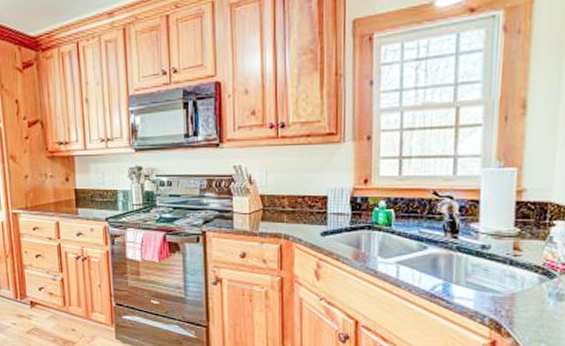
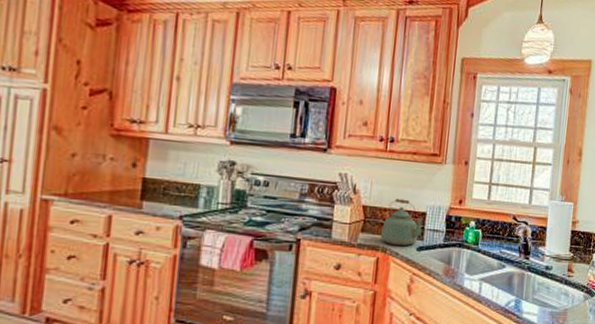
kettle: none [282,184,326,232] -> present [380,198,424,247]

